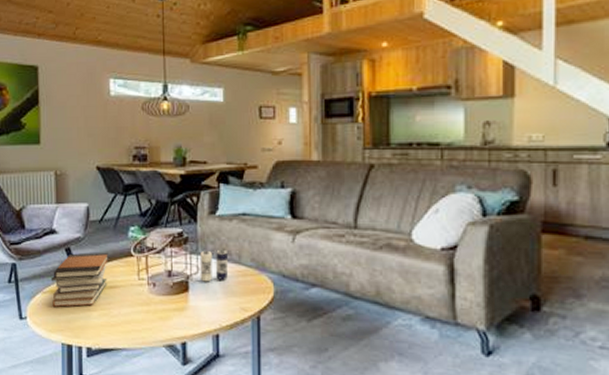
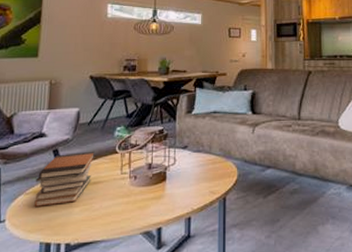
candle: present [199,249,229,282] -> none [176,142,201,172]

